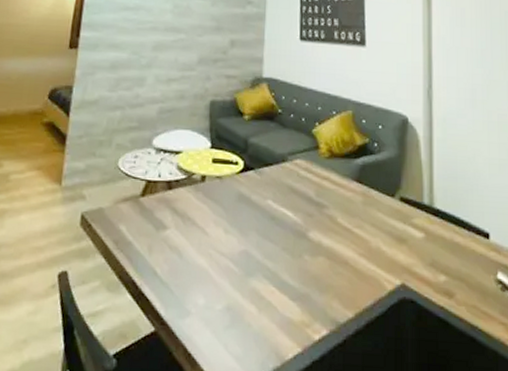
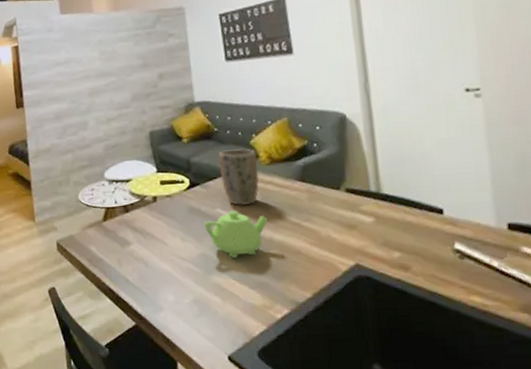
teapot: none [252,204,320,262] -> present [204,210,269,259]
plant pot: none [277,135,317,201] -> present [219,149,259,206]

